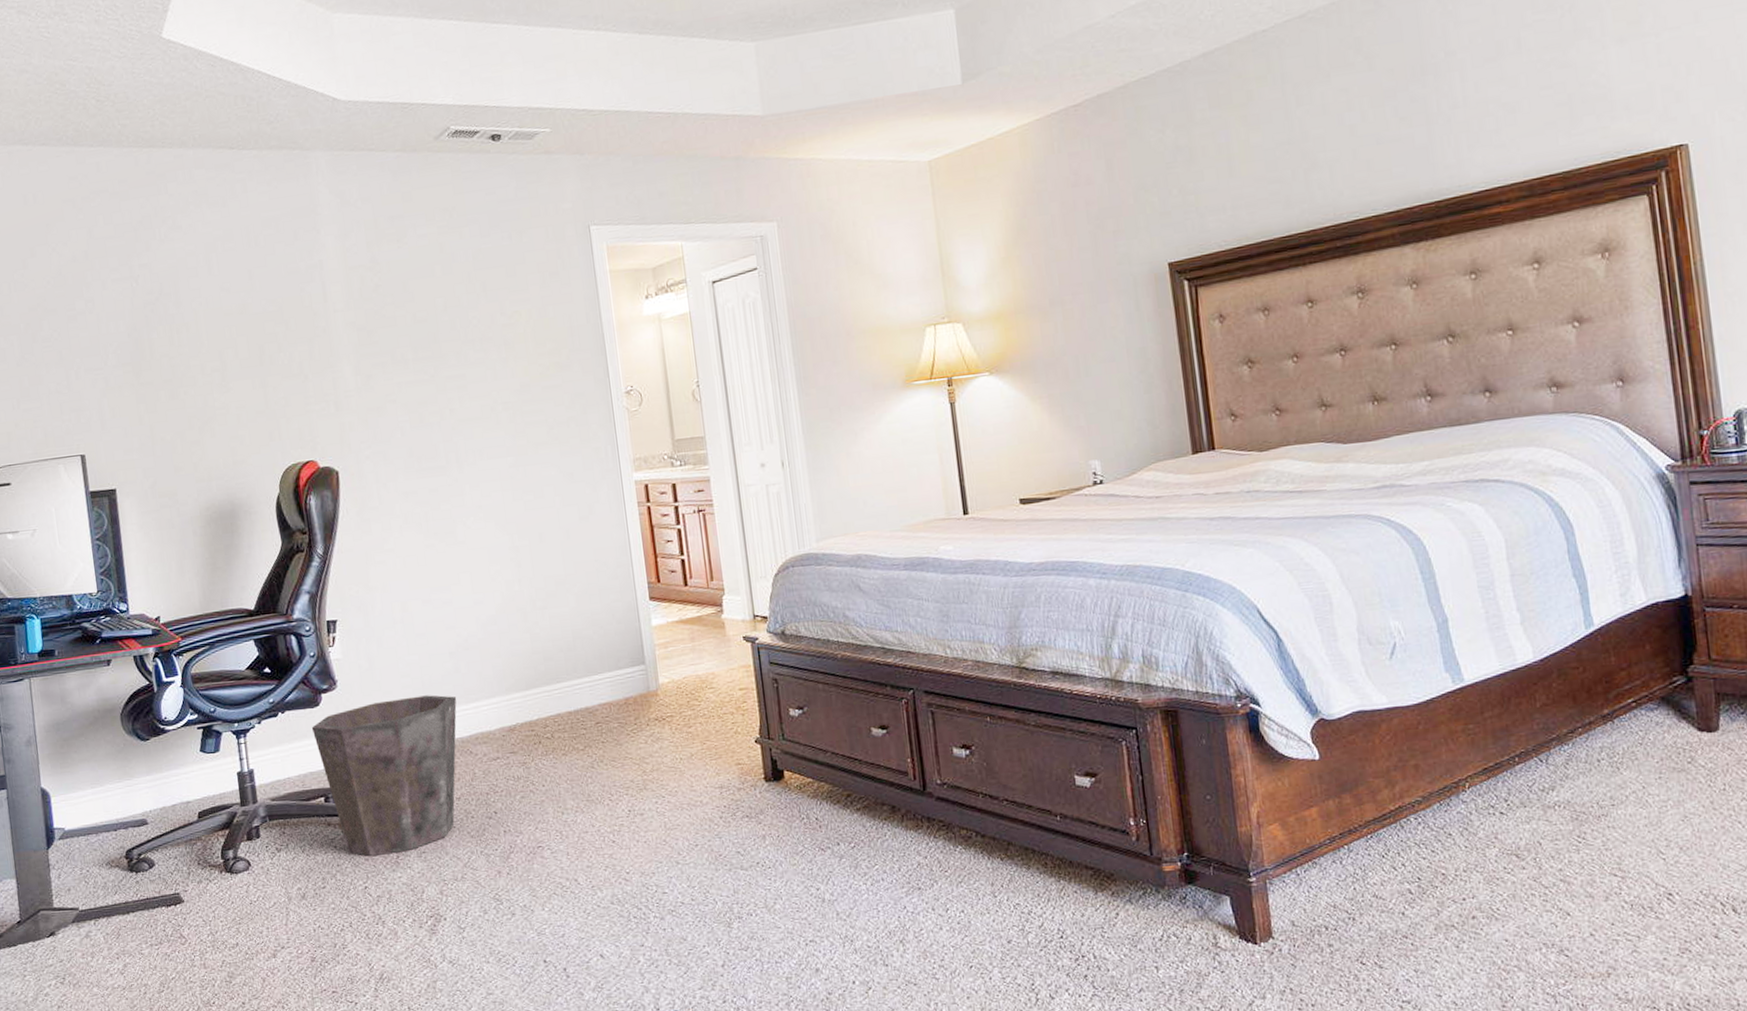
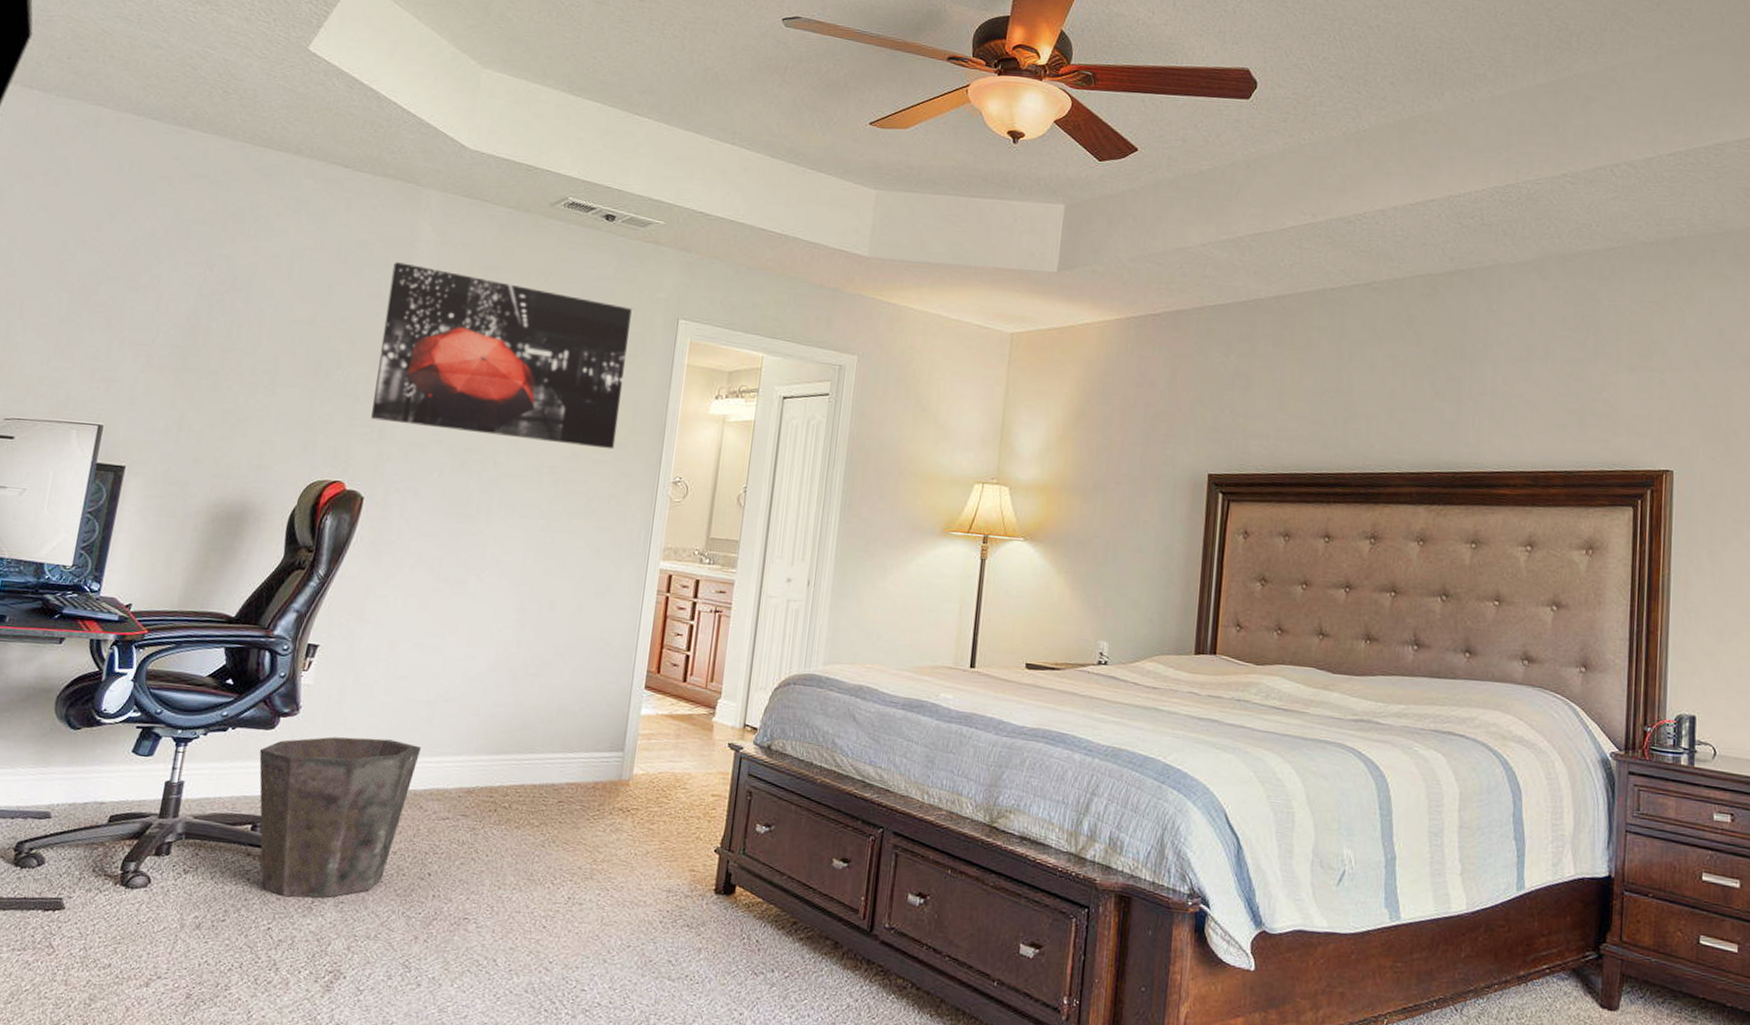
wall art: none [302,225,560,394] -> present [371,262,632,450]

